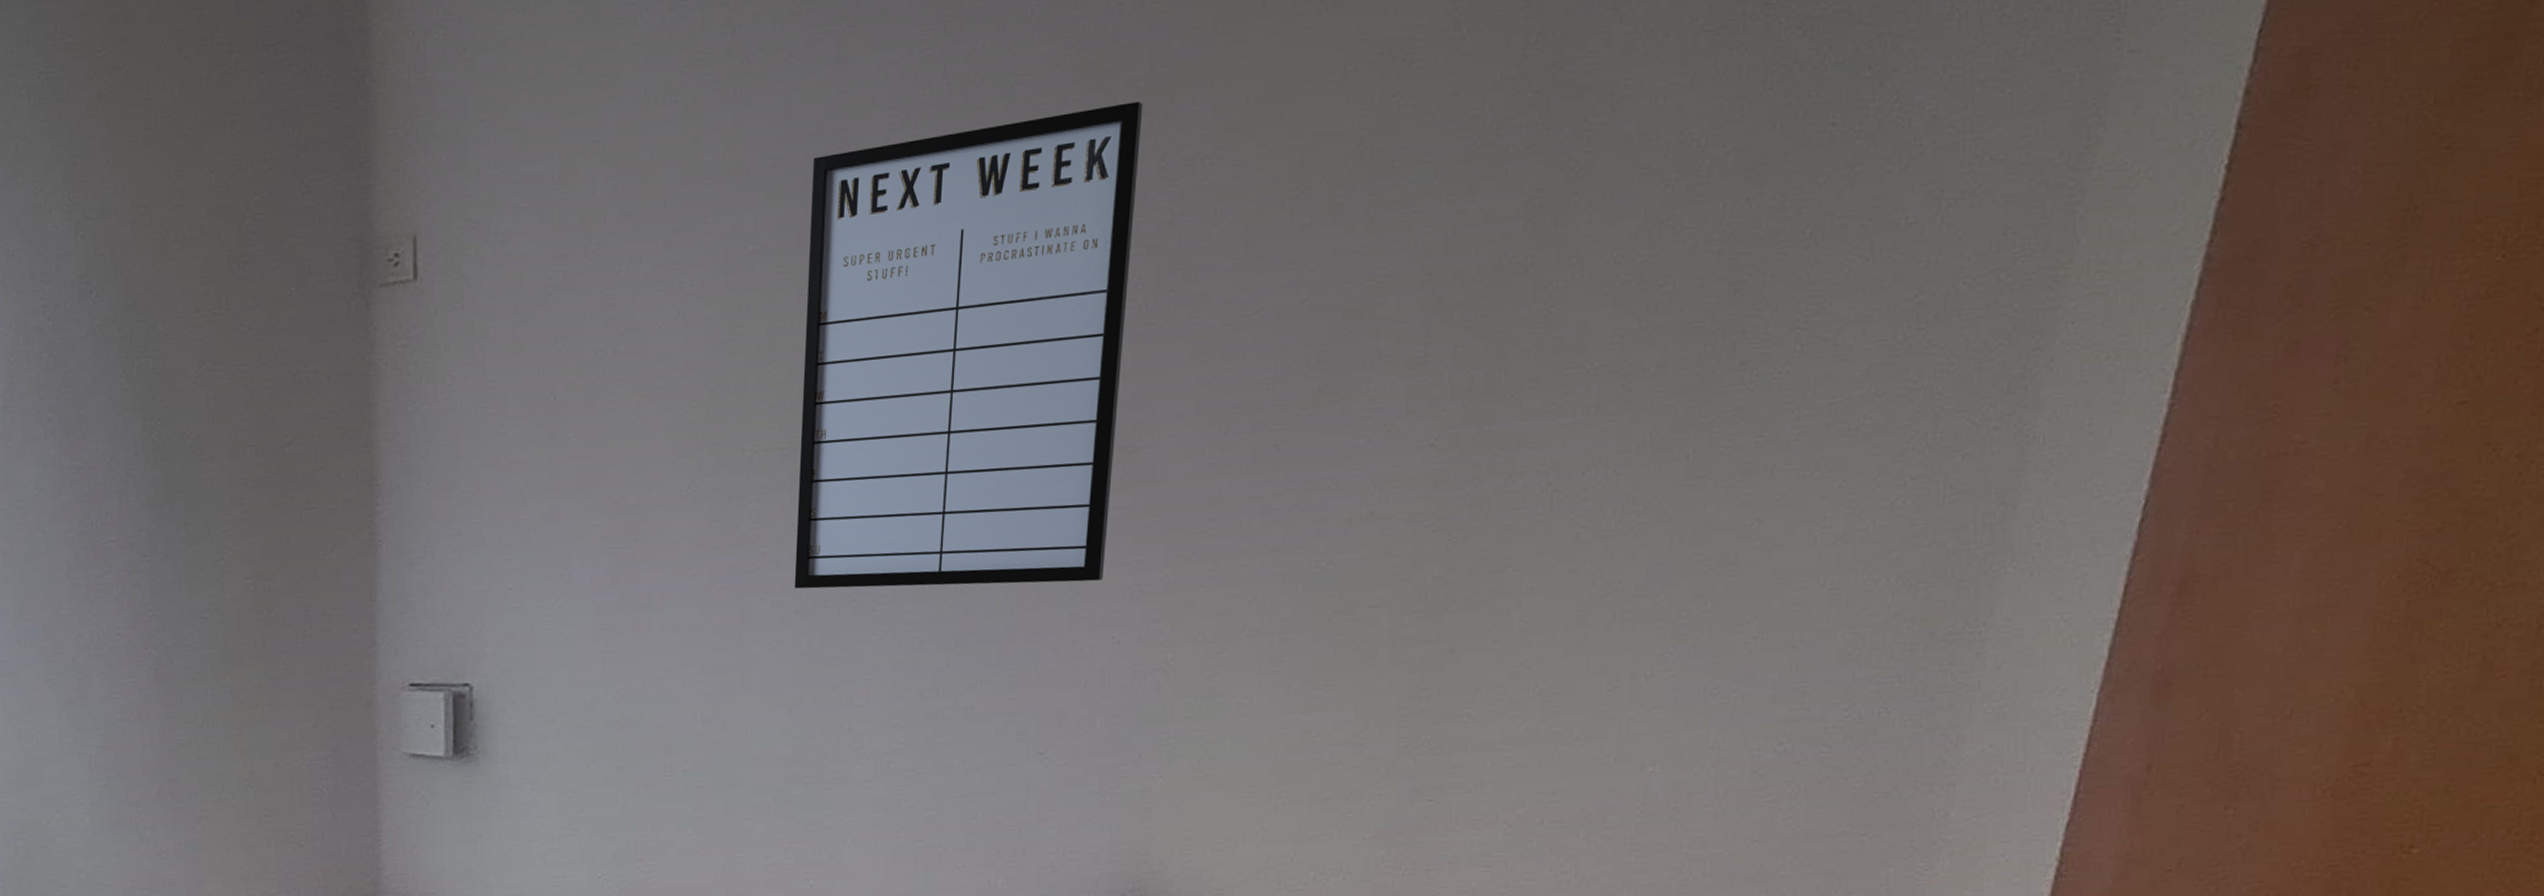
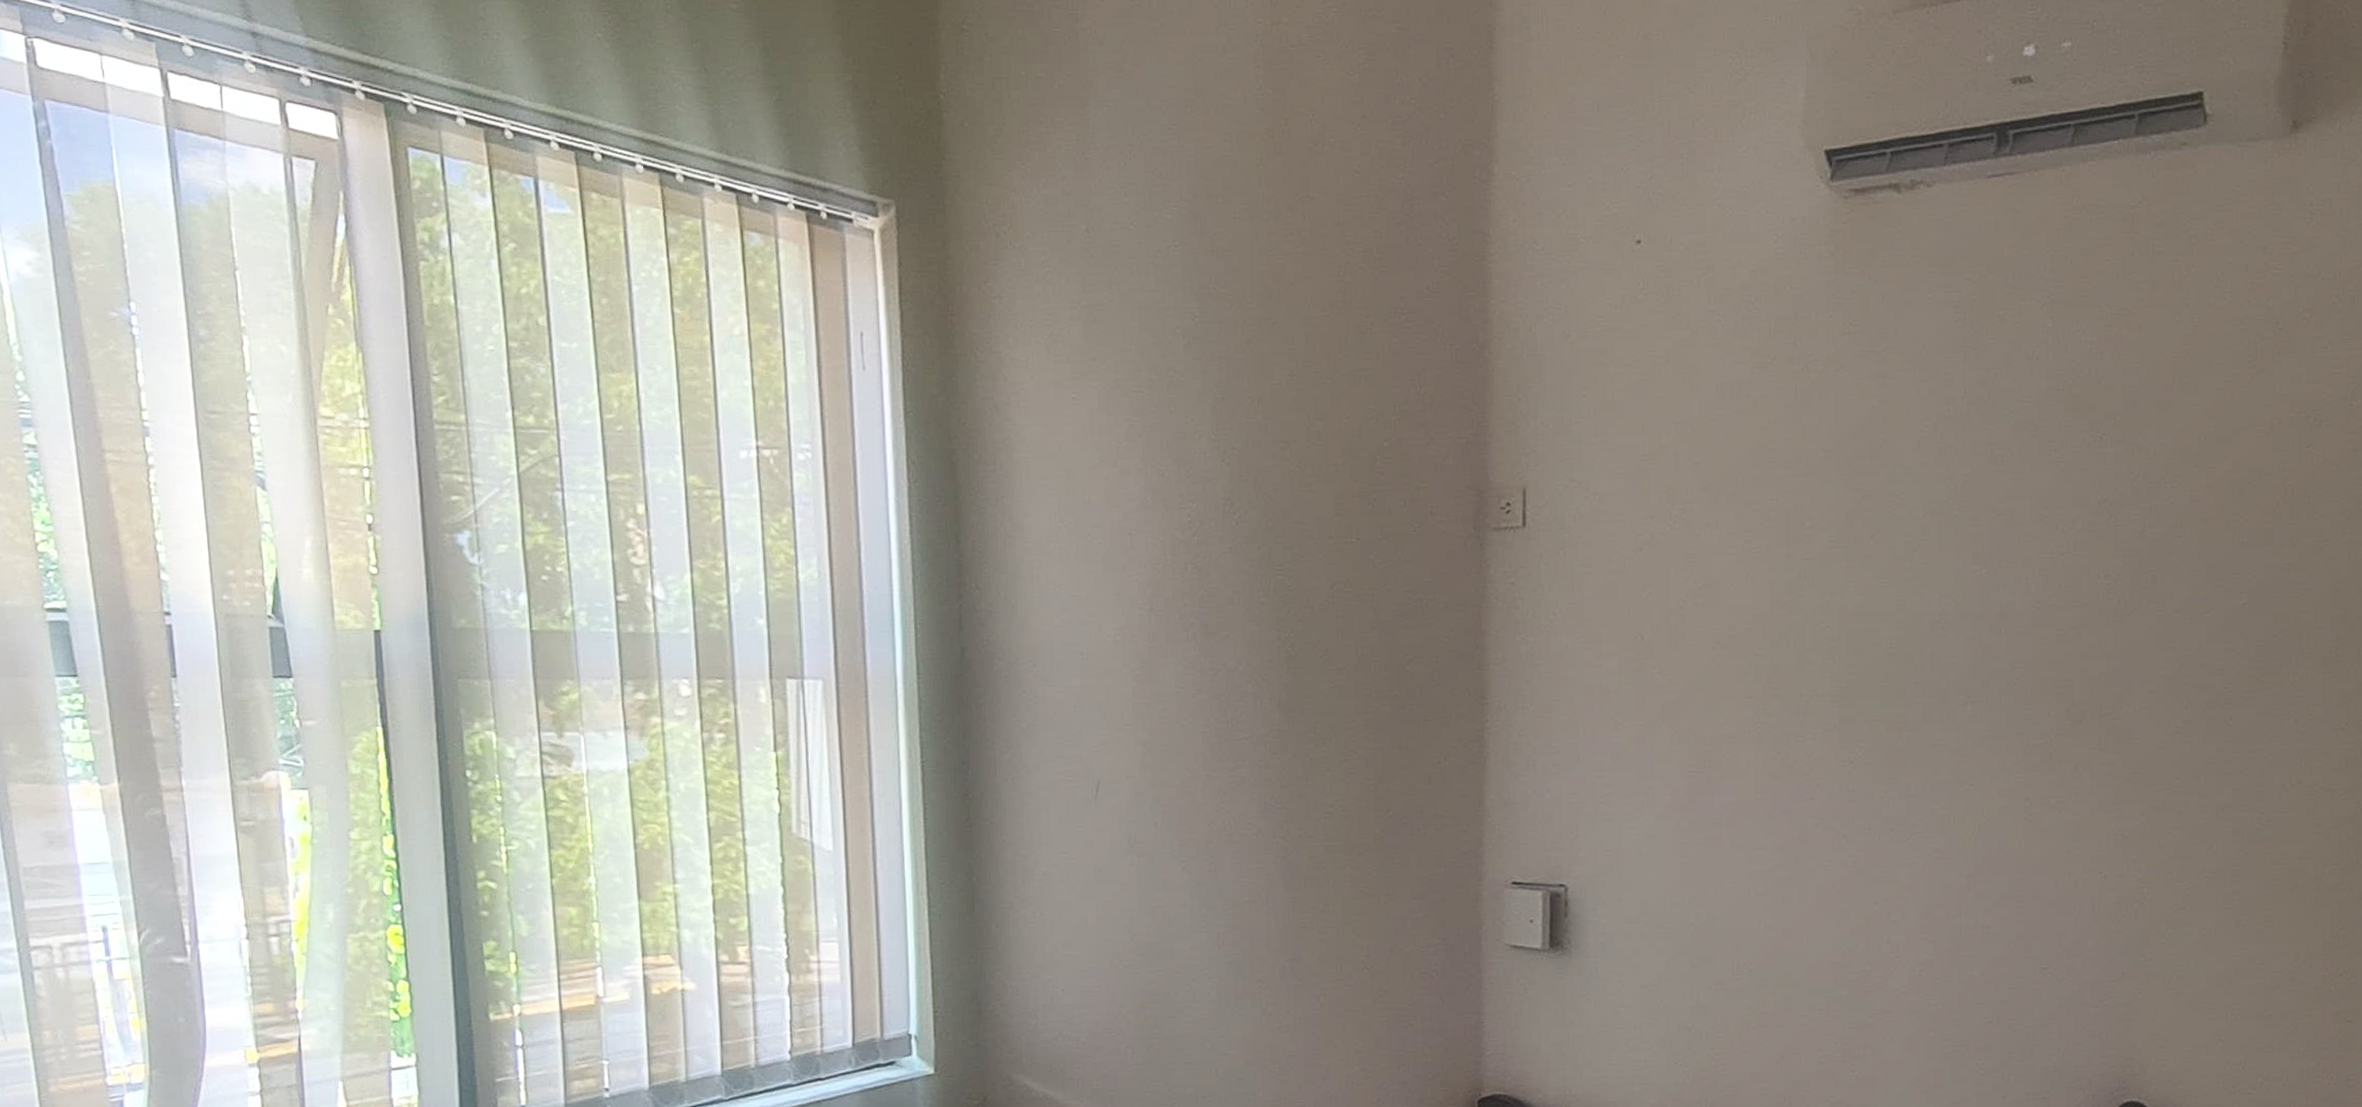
writing board: present [794,101,1143,589] -> none [1843,432,2120,825]

